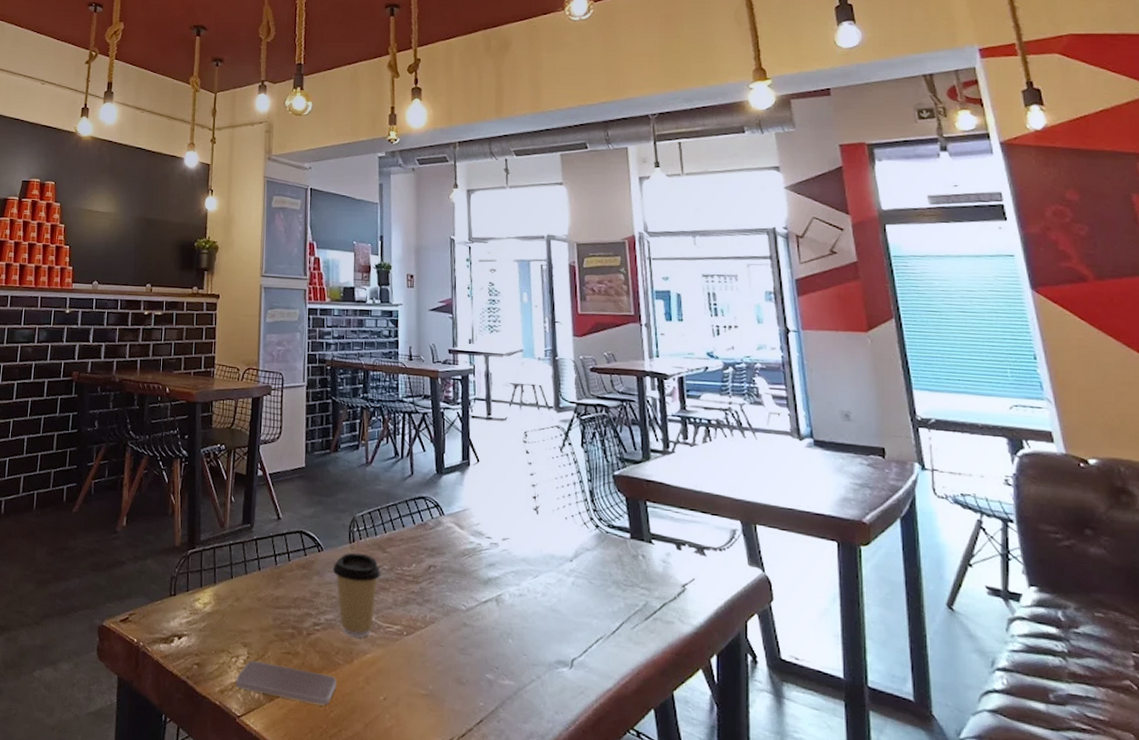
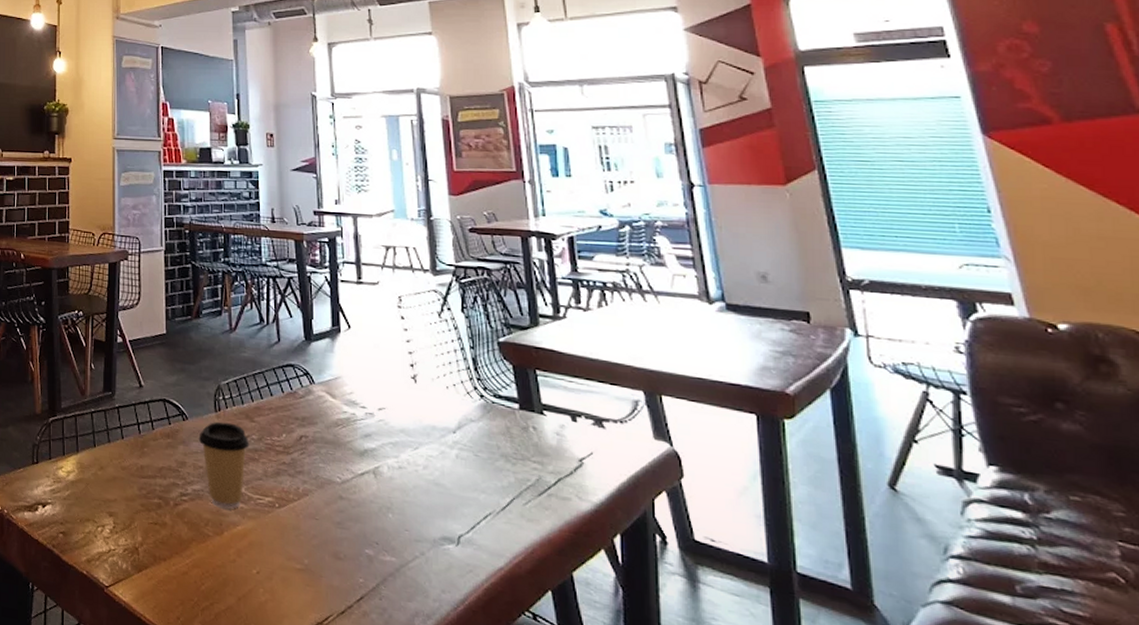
smartphone: present [235,660,337,706] -> none [102,530,207,578]

